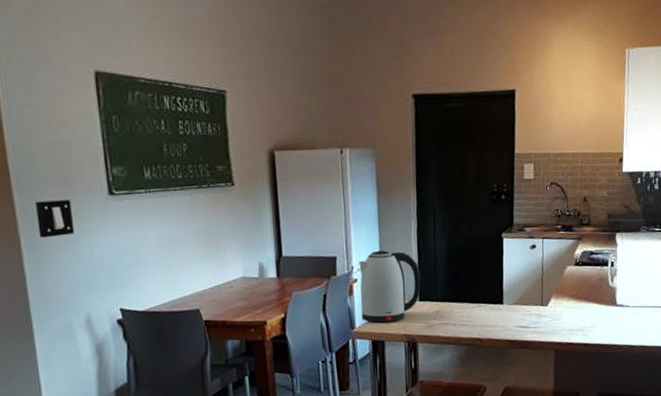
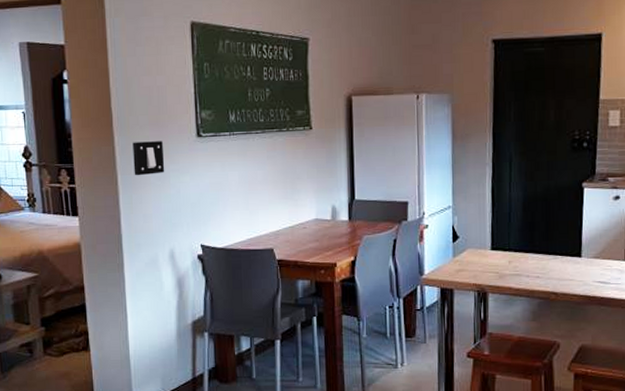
kettle: present [359,250,421,323] -> none [430,196,494,270]

